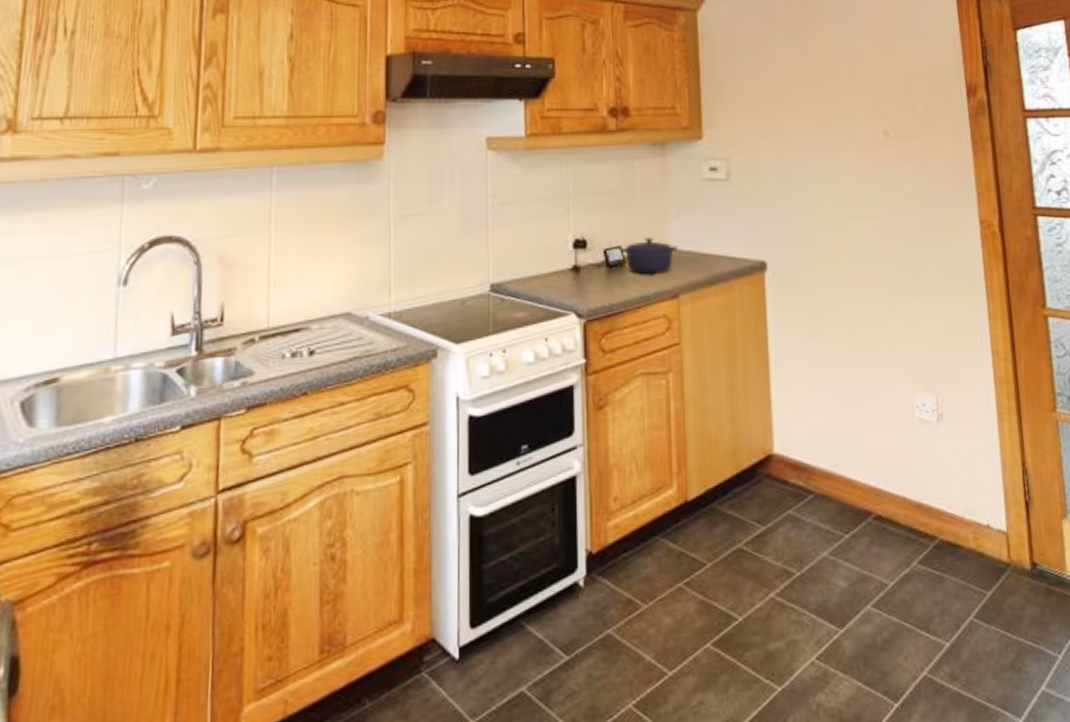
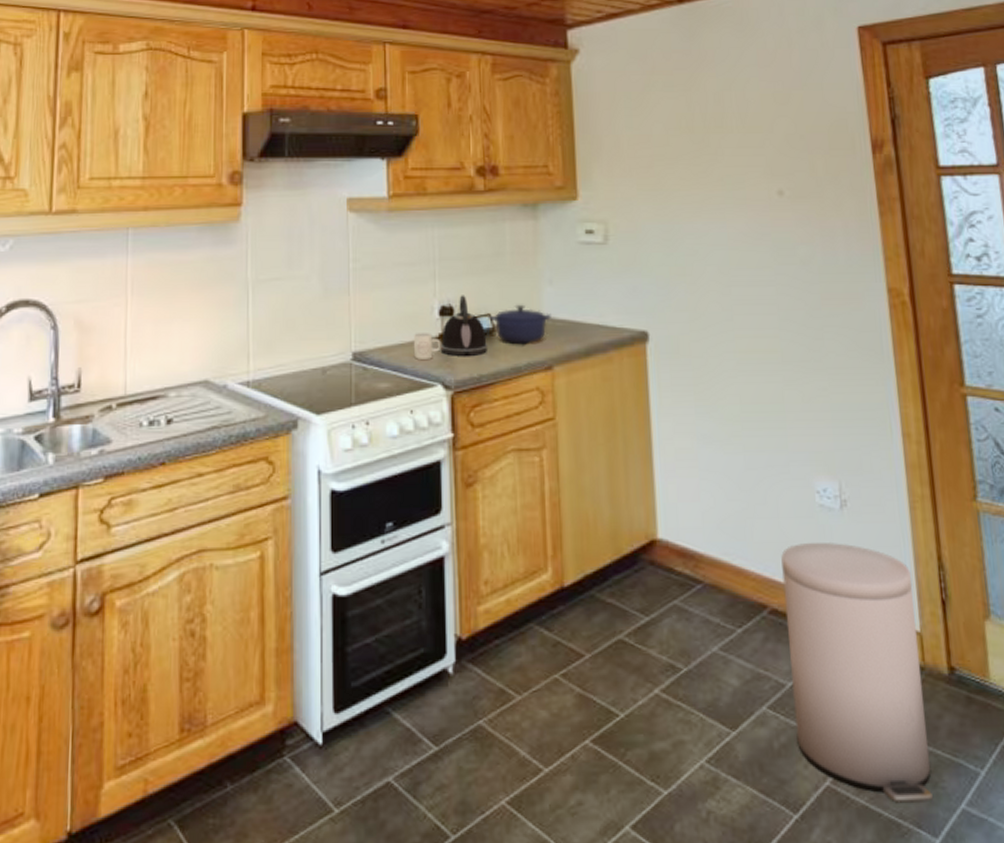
mug: none [548,263,575,290] -> present [413,332,441,359]
kettle: none [574,228,618,286] -> present [440,295,487,356]
pedal bin: none [885,453,1018,688] -> present [781,543,934,803]

